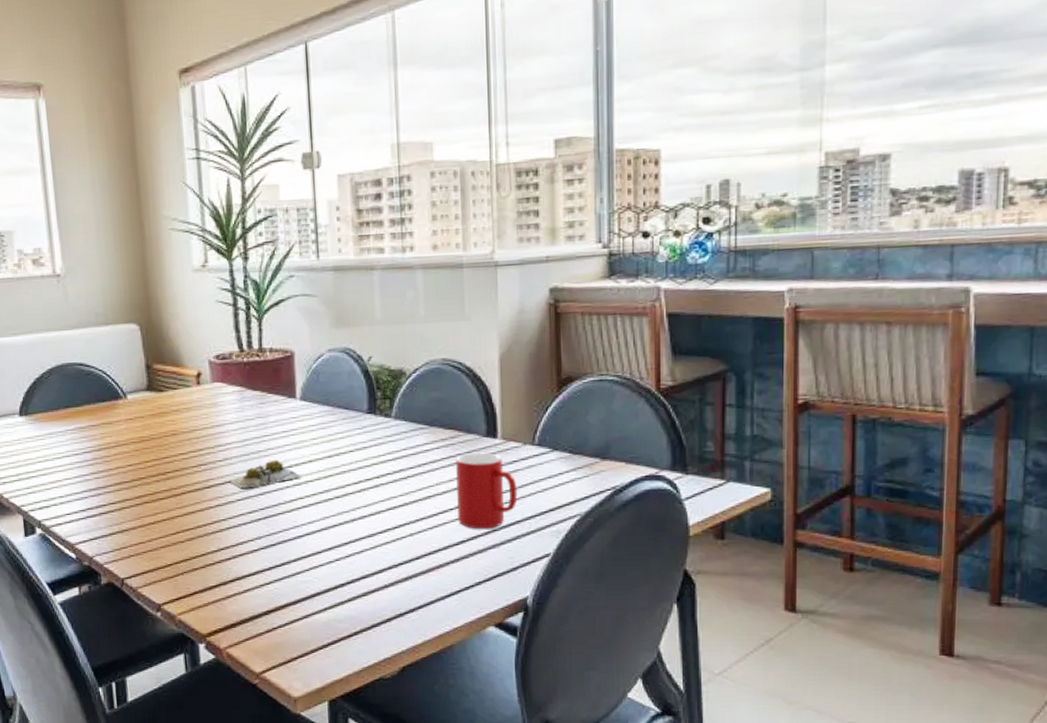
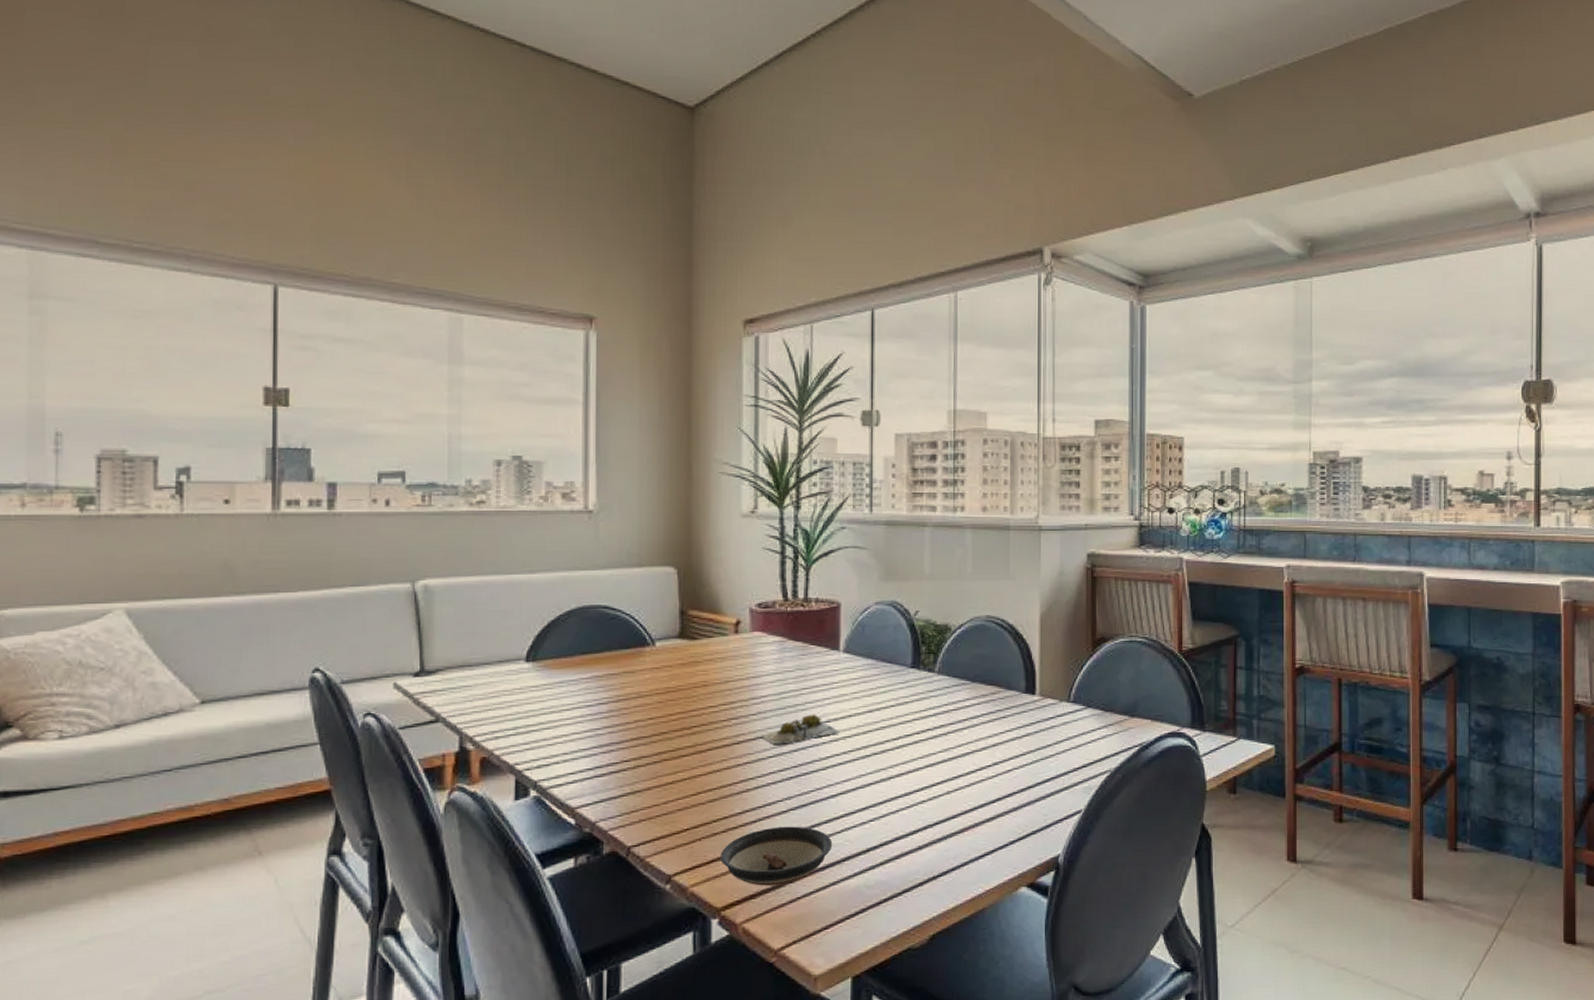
saucer: none [201,563,303,617] -> present [720,826,833,886]
cup: present [456,452,518,529] -> none [995,708,1053,786]

